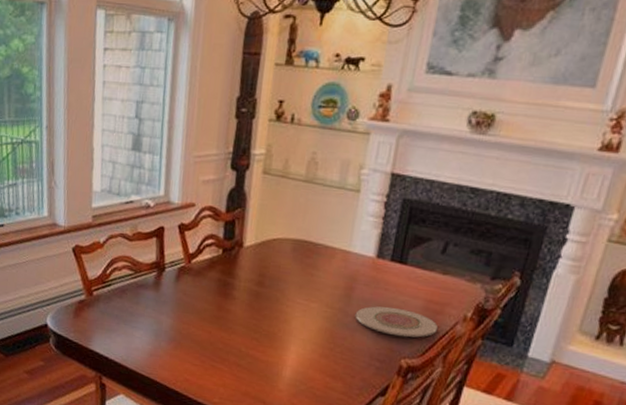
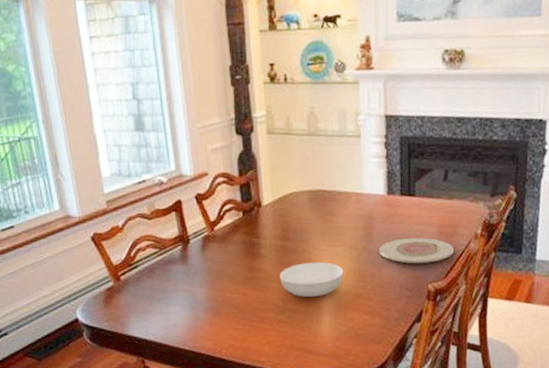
serving bowl: none [247,312,315,349] -> present [280,262,344,298]

